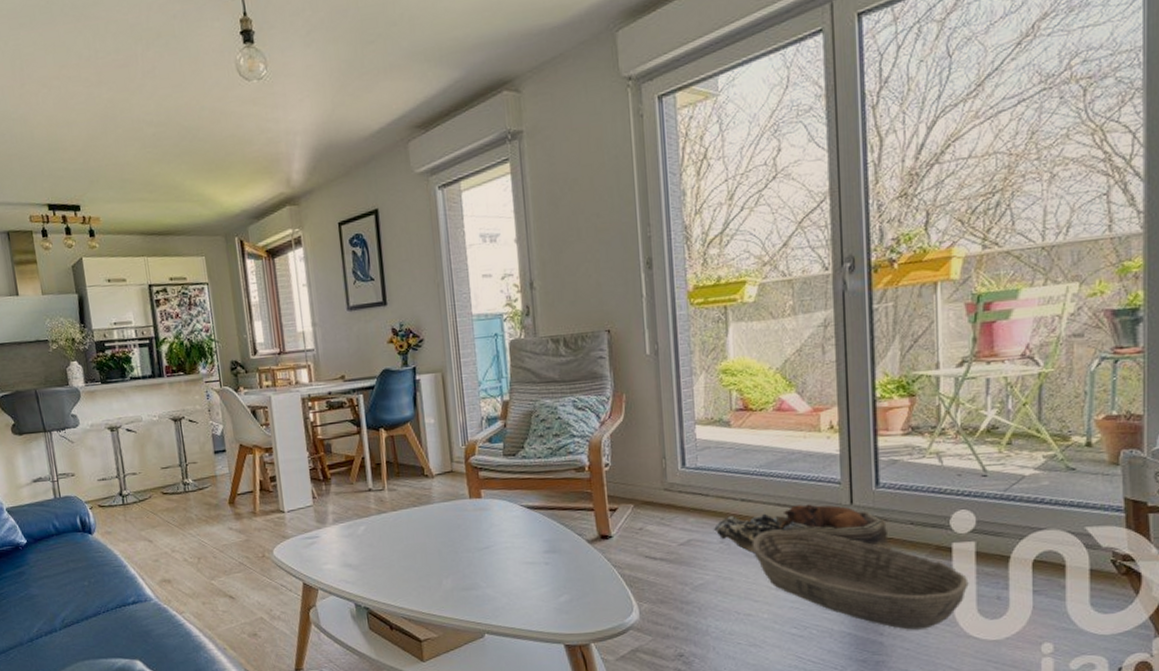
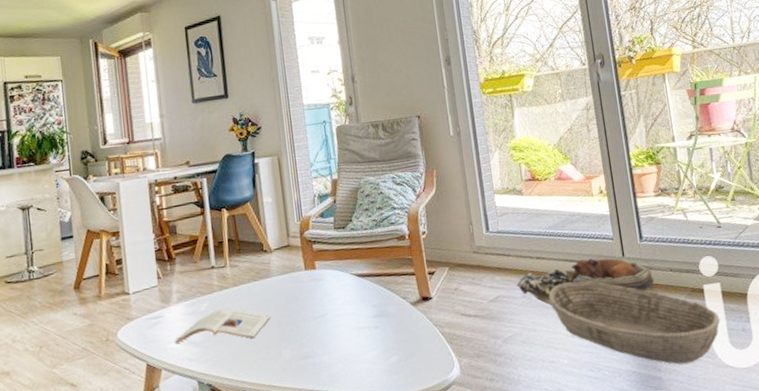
magazine: none [331,533,432,566] -> present [175,308,271,343]

